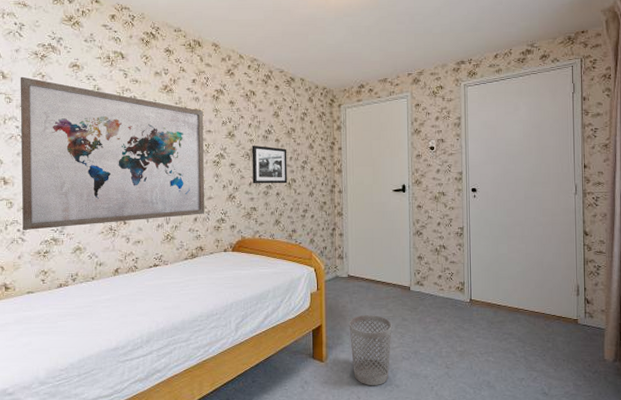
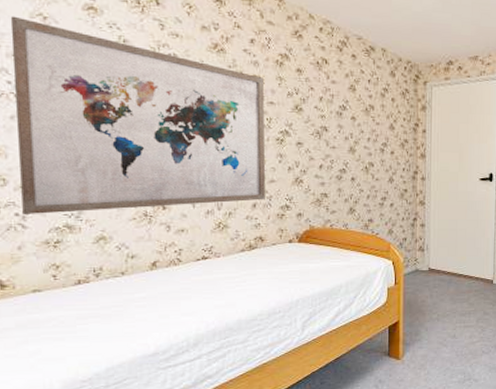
picture frame: present [252,145,288,184] -> none [323,123,364,168]
wastebasket: present [349,314,392,385] -> none [428,309,473,381]

